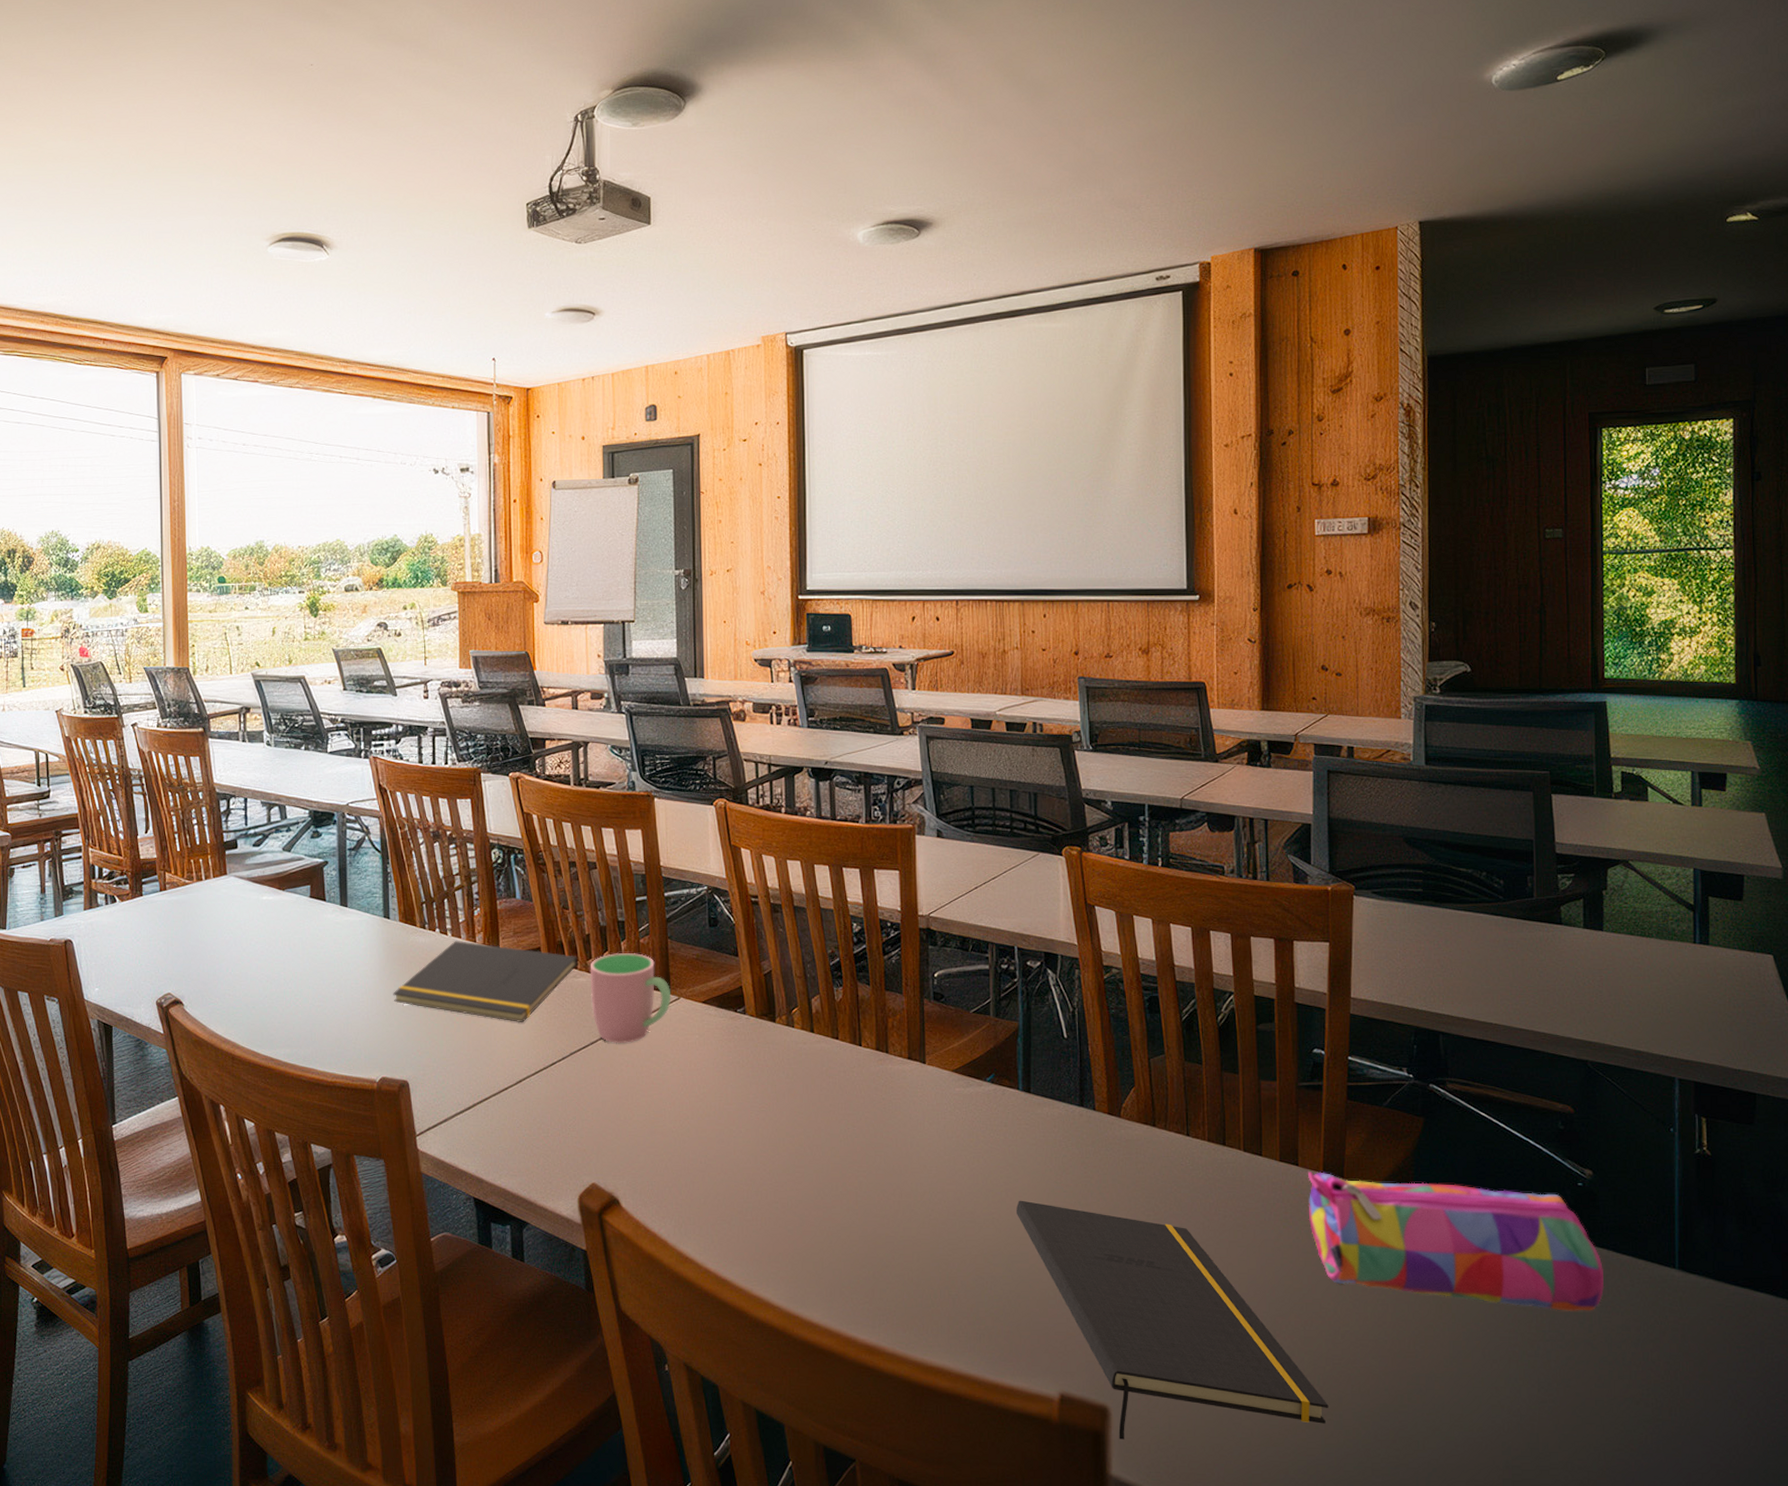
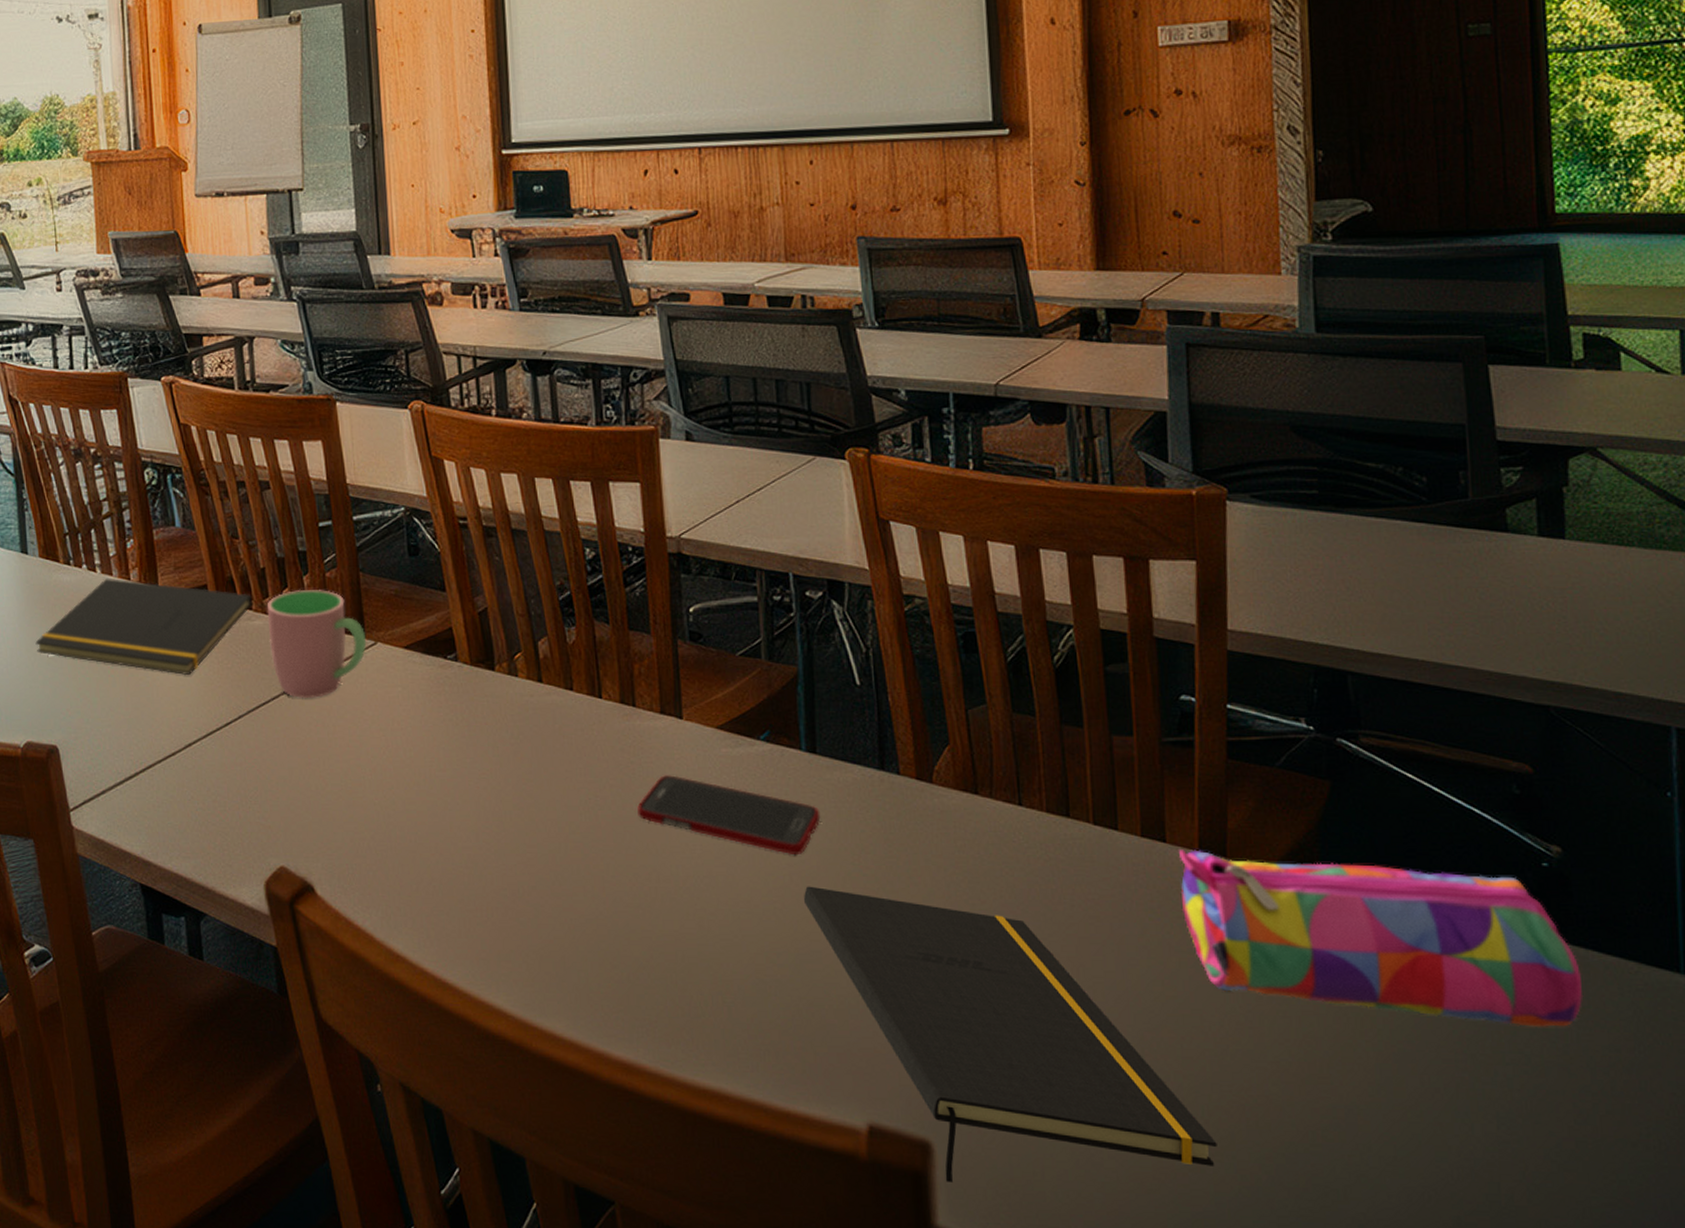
cell phone: none [887,1109,1032,1175] -> present [637,775,821,856]

